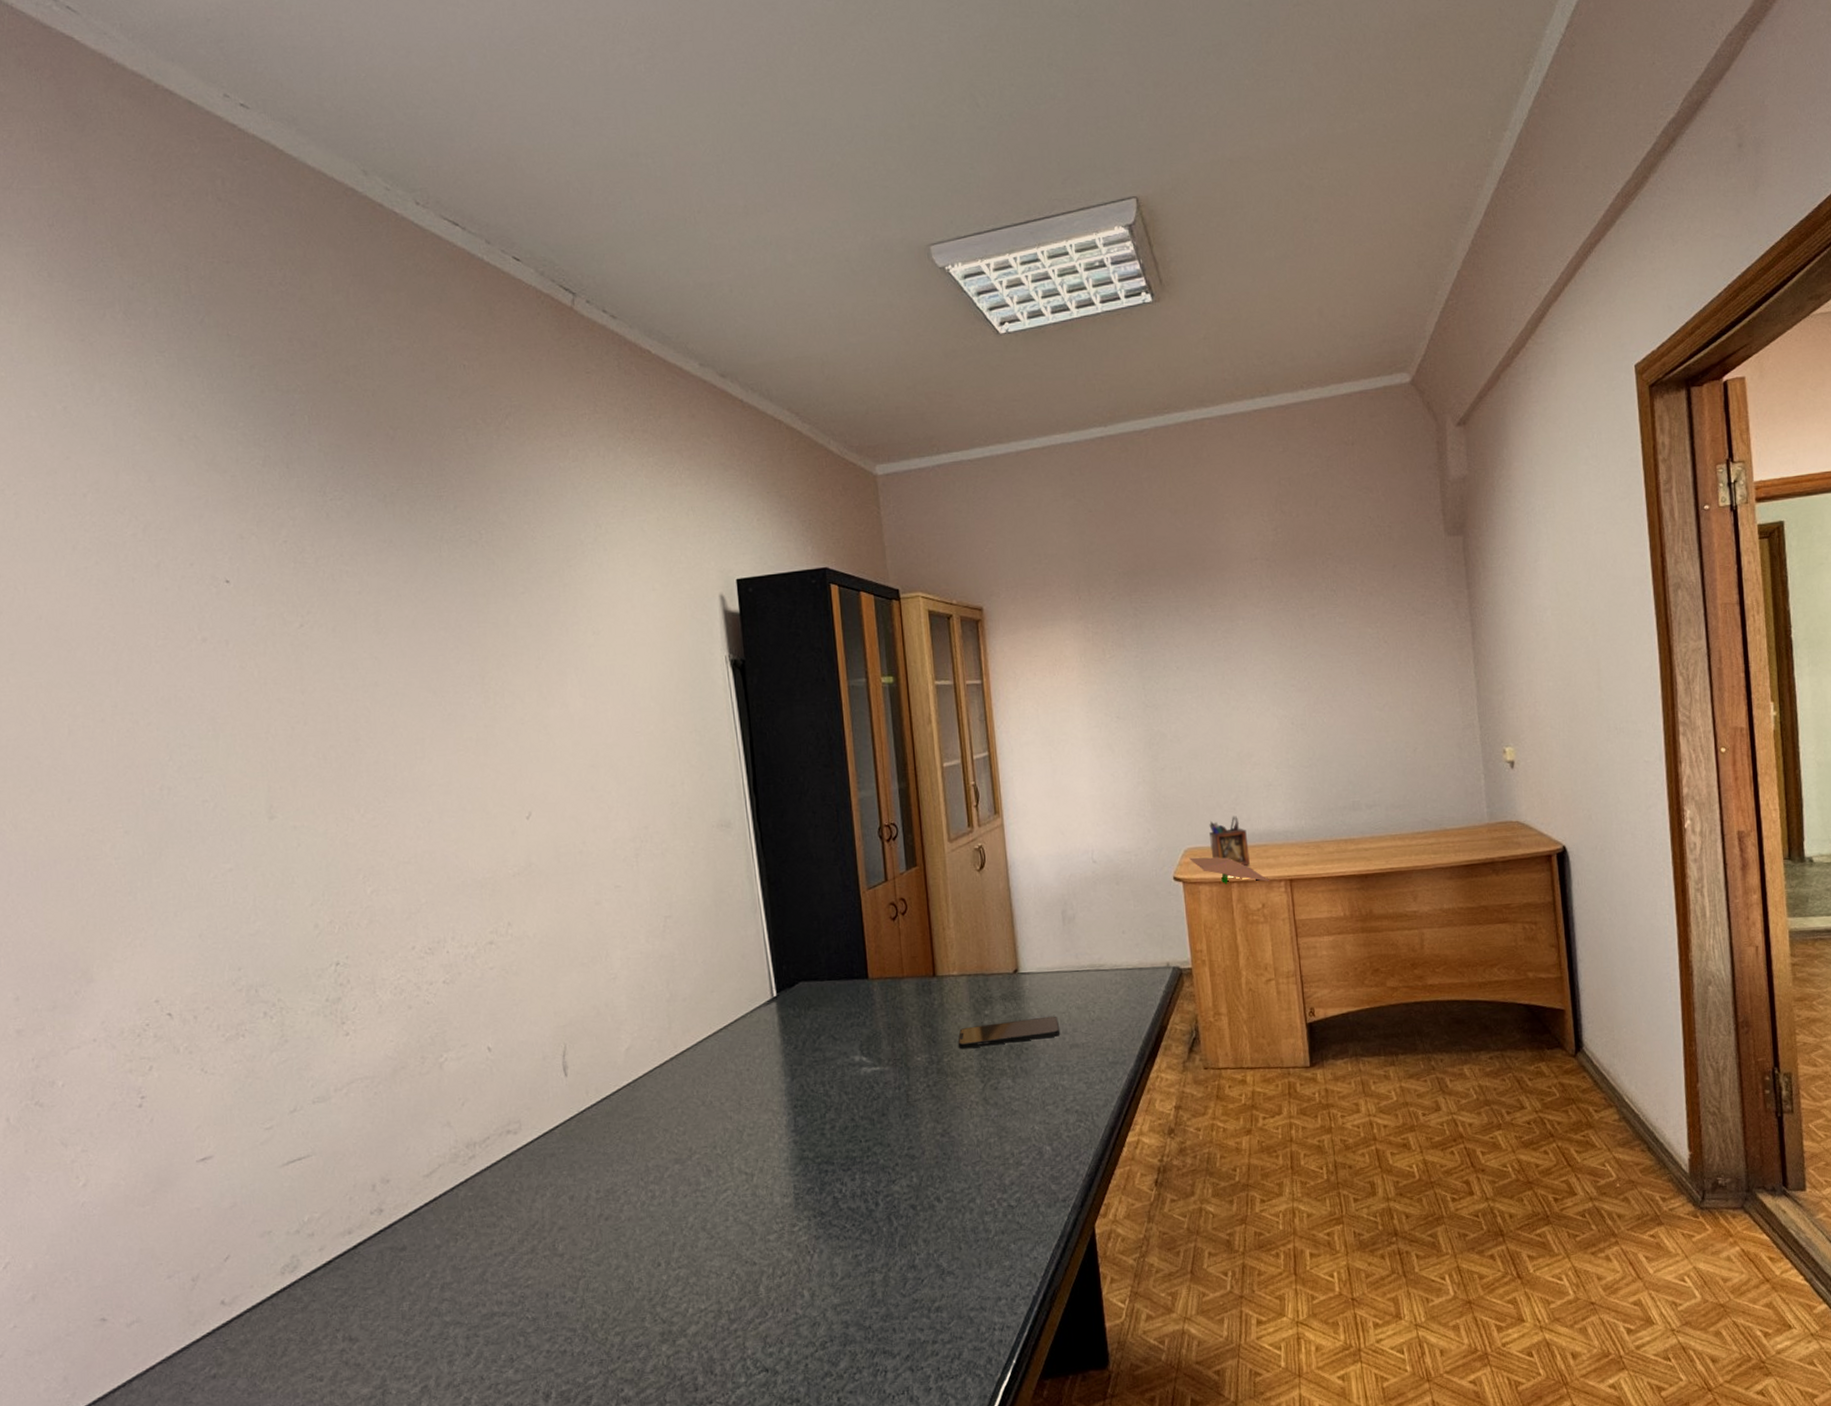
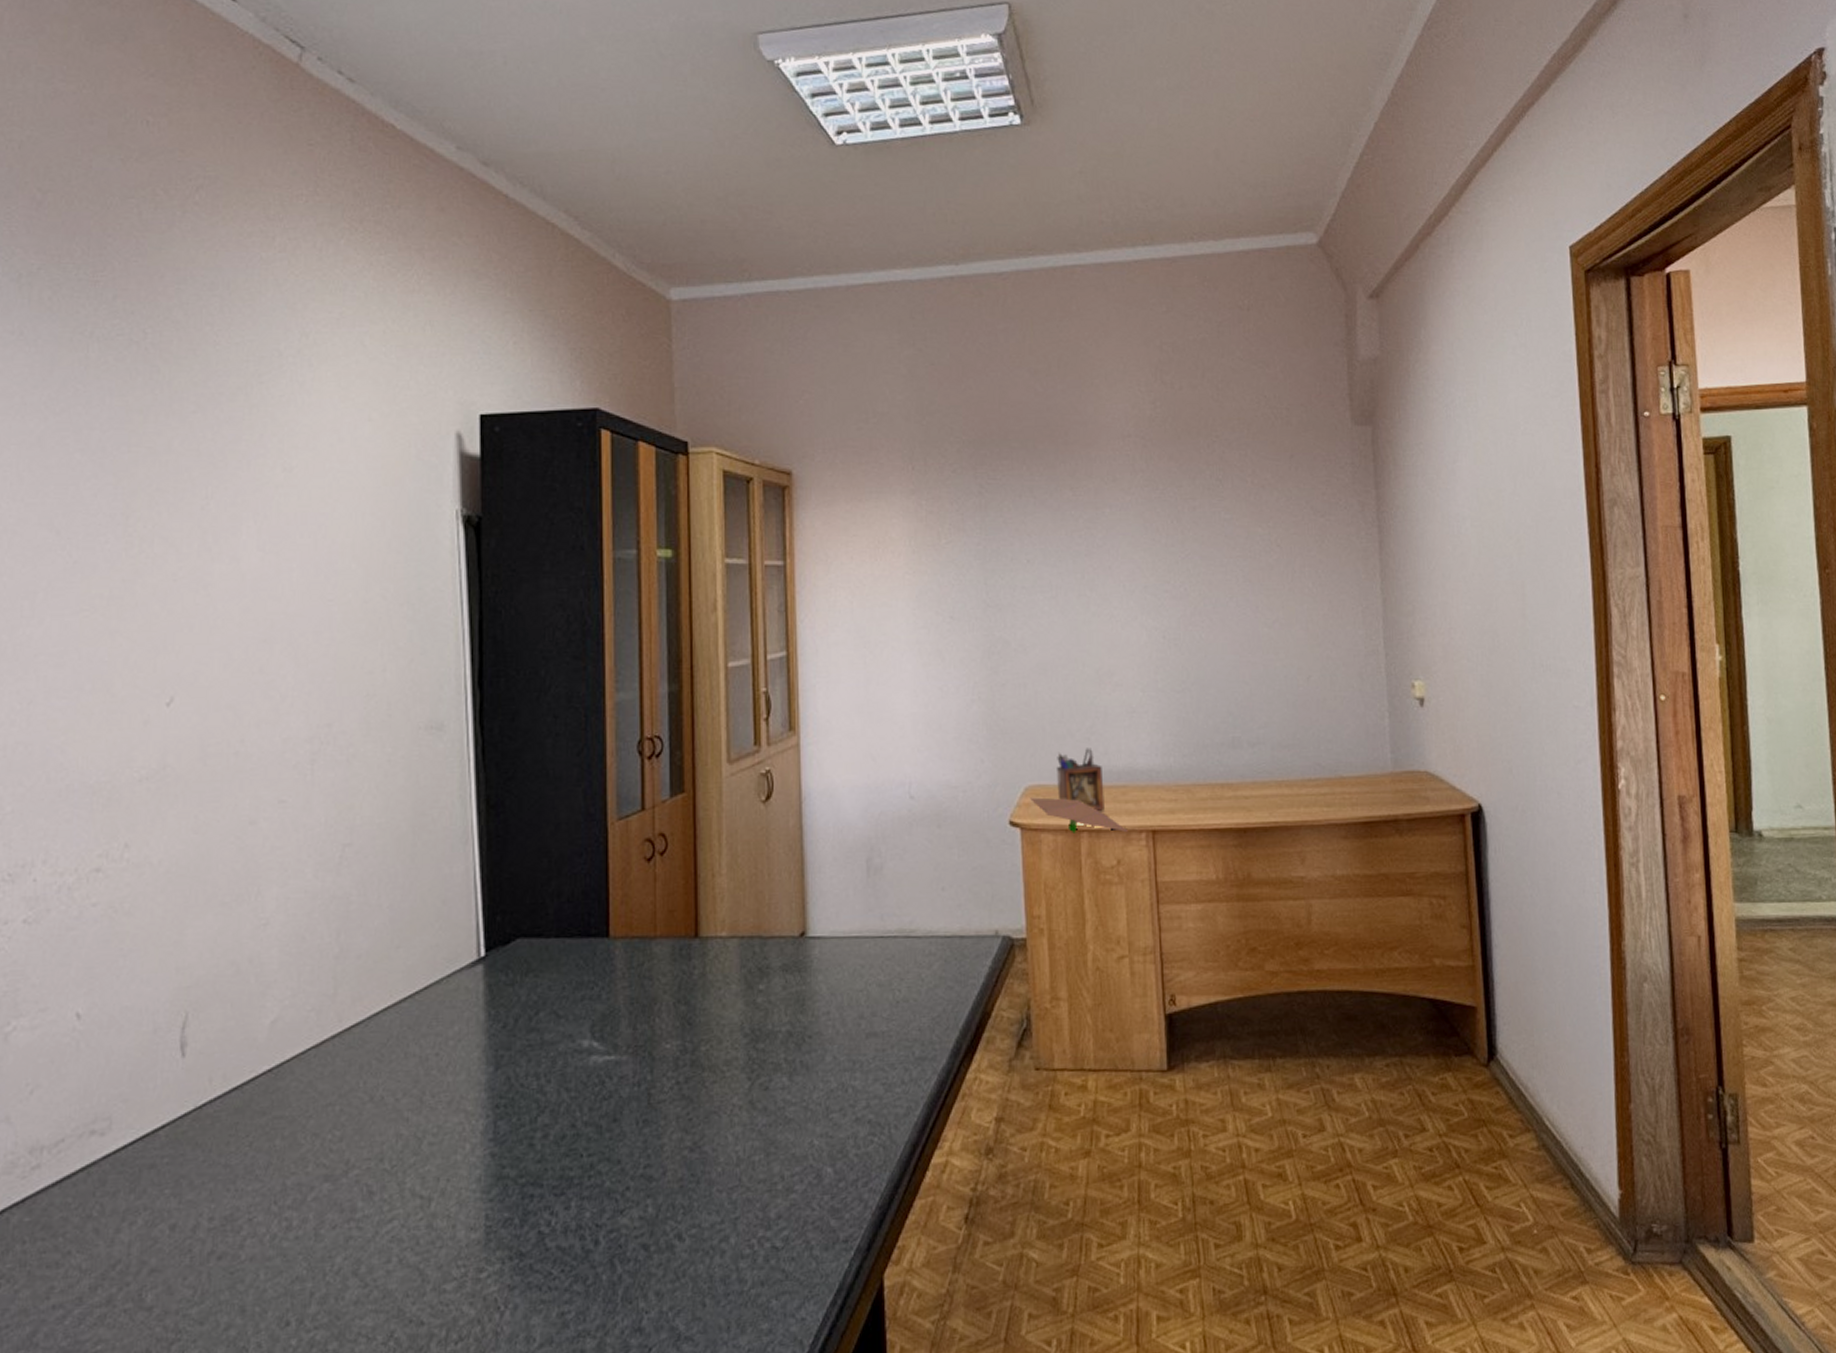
phone: present [957,1016,1059,1049] -> none [720,994,853,1035]

